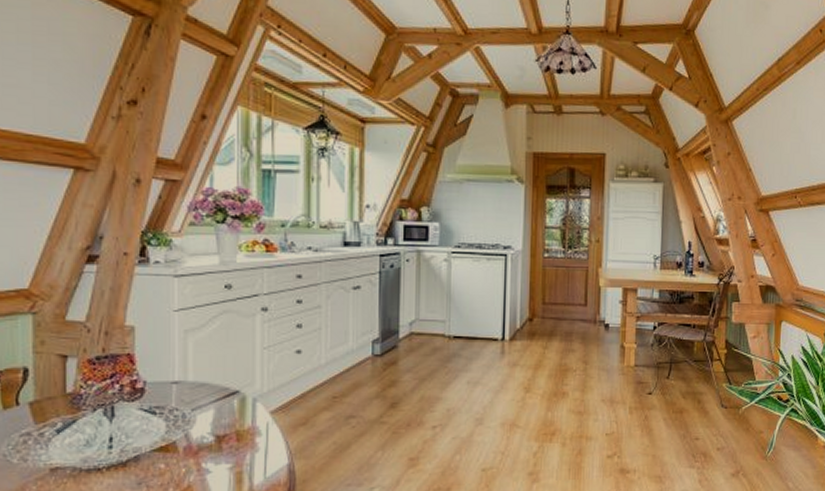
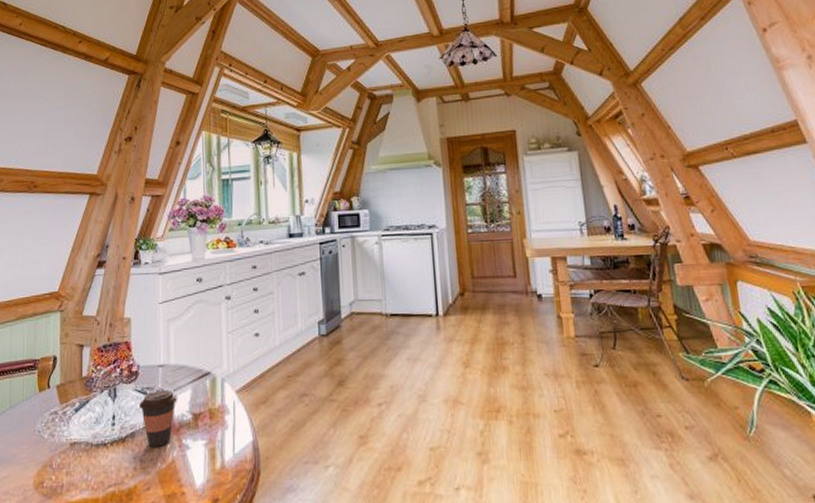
coffee cup: none [146,409,197,471] -> present [140,390,178,447]

